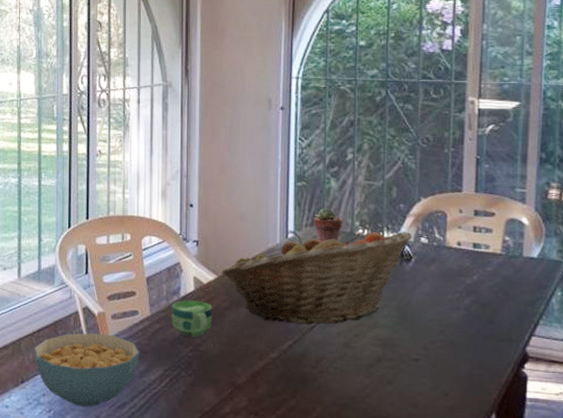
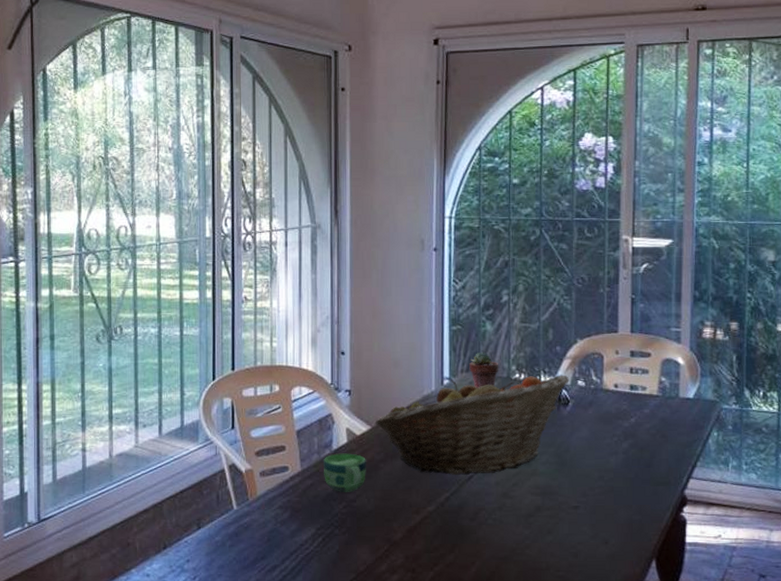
cereal bowl: present [35,333,139,407] -> none [178,492,290,572]

